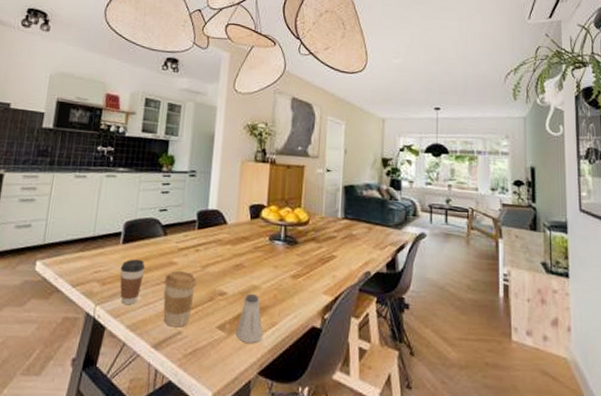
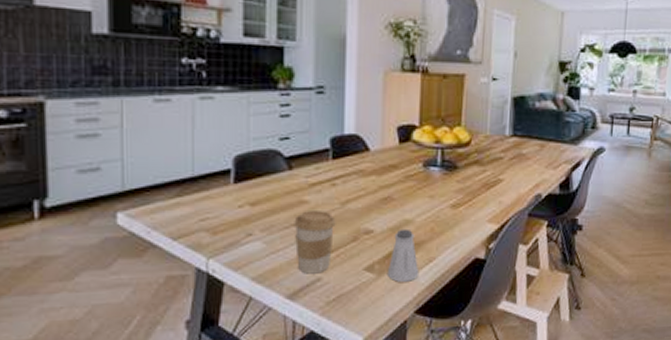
coffee cup: present [120,259,146,305] -> none [234,200,268,255]

